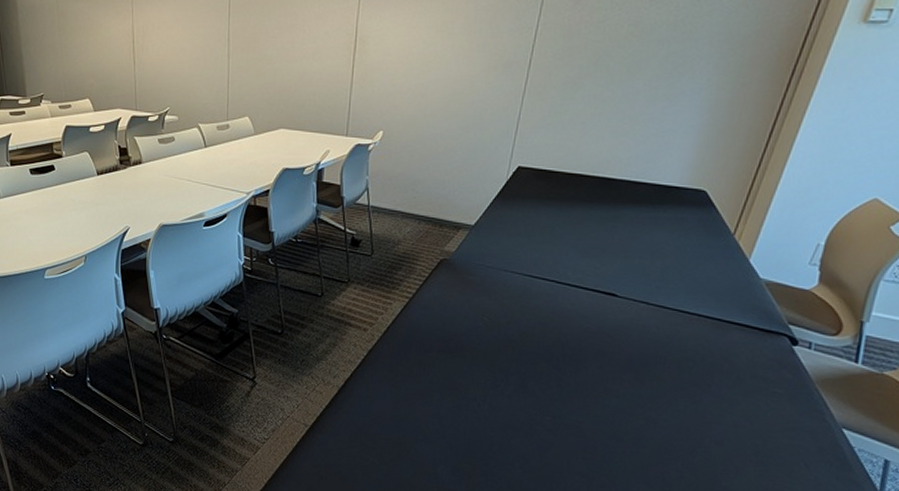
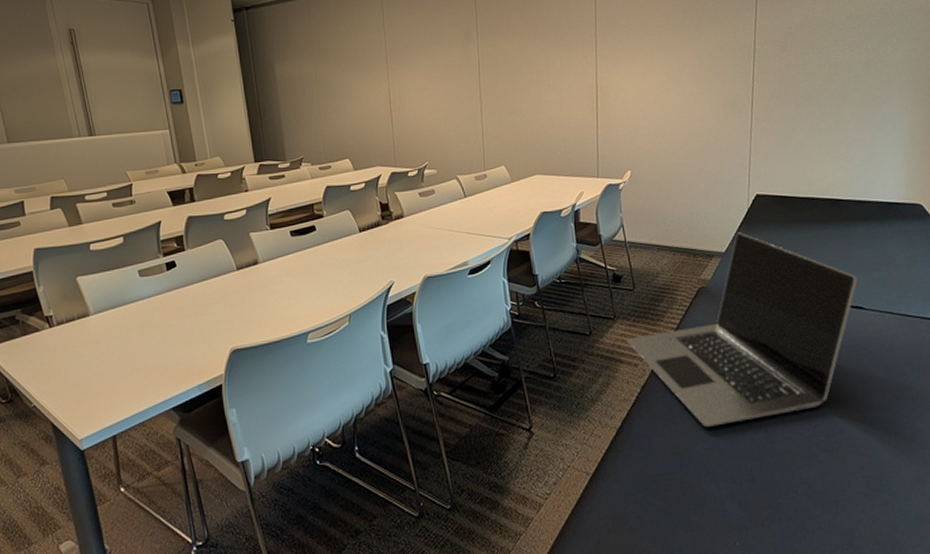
laptop: none [358,205,616,396] -> present [626,232,858,427]

